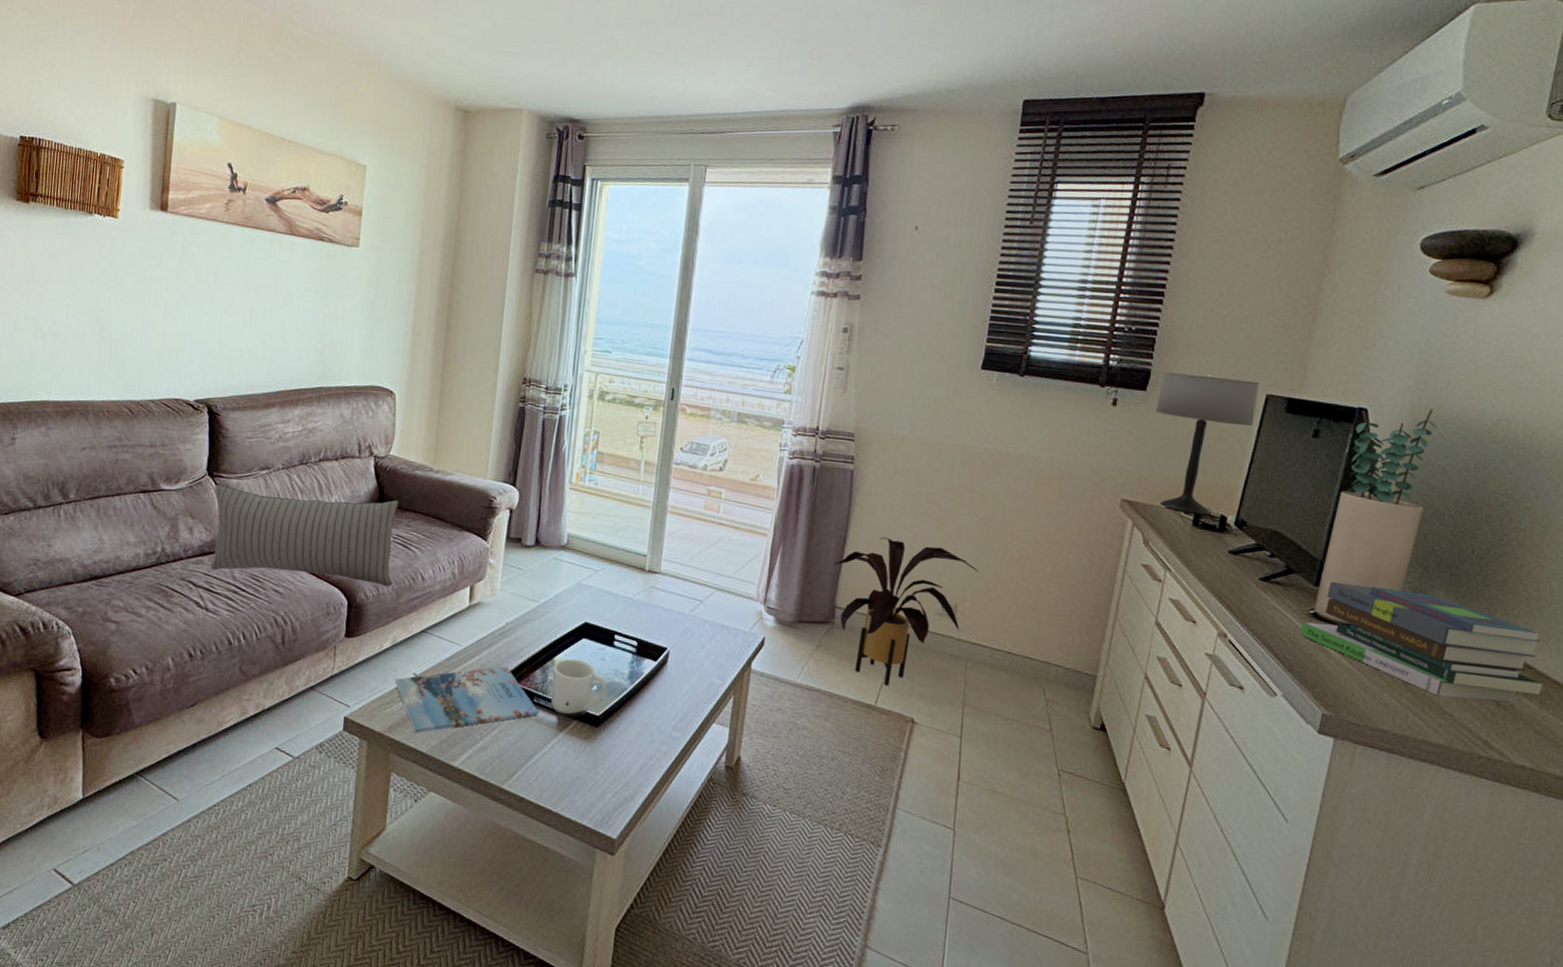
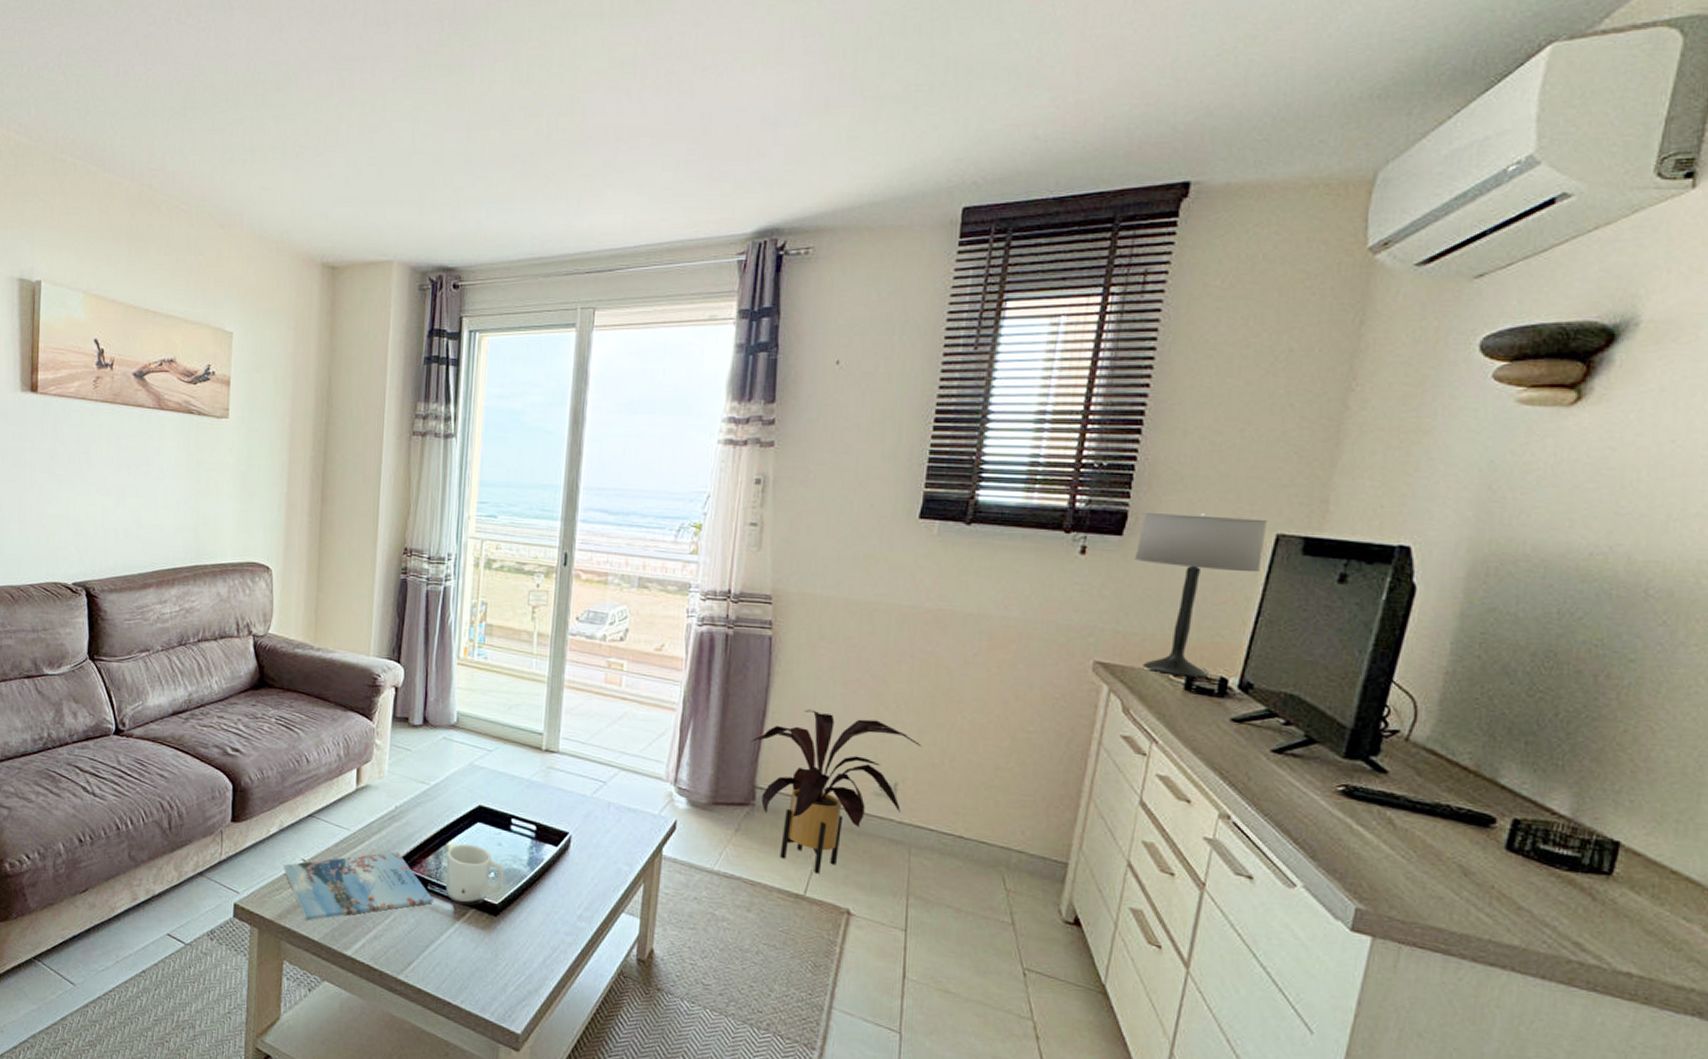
pillow: present [210,484,399,586] -> none [95,668,280,769]
books: present [1300,581,1543,702] -> none [1325,752,1656,896]
vase: present [1313,409,1437,626] -> none [1342,544,1506,805]

